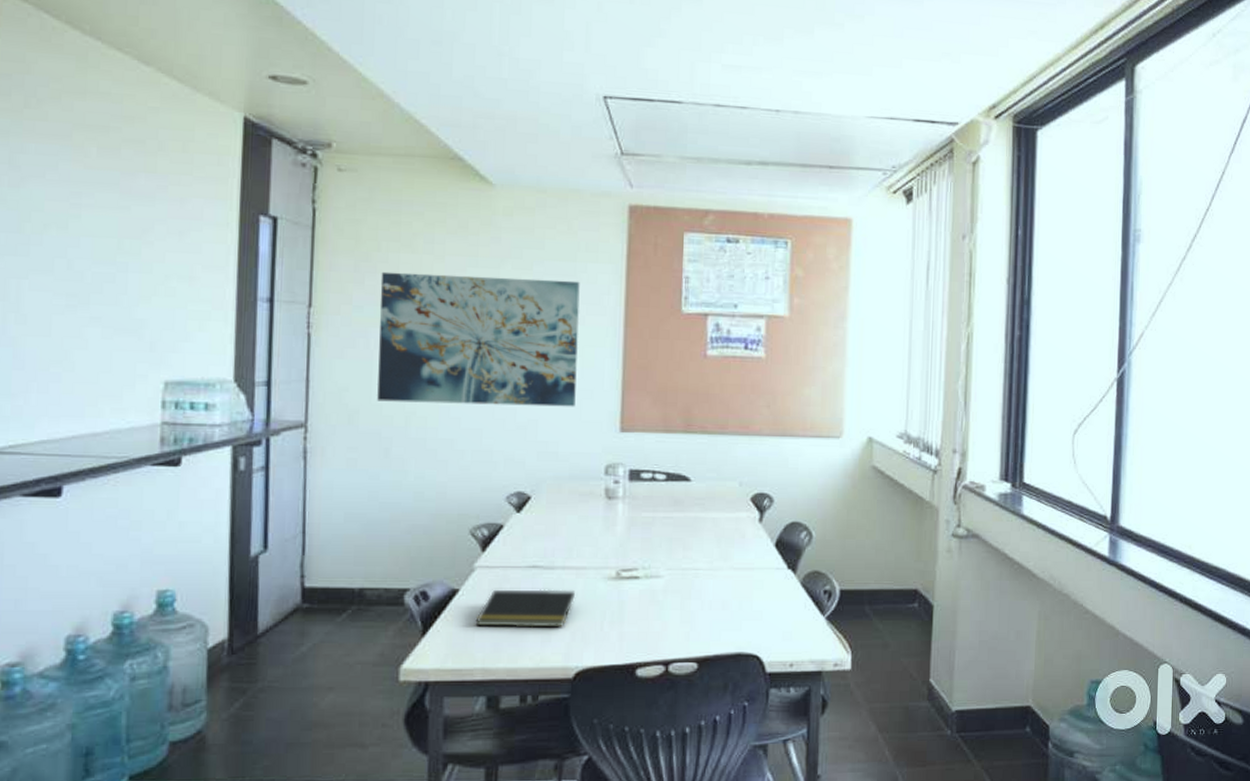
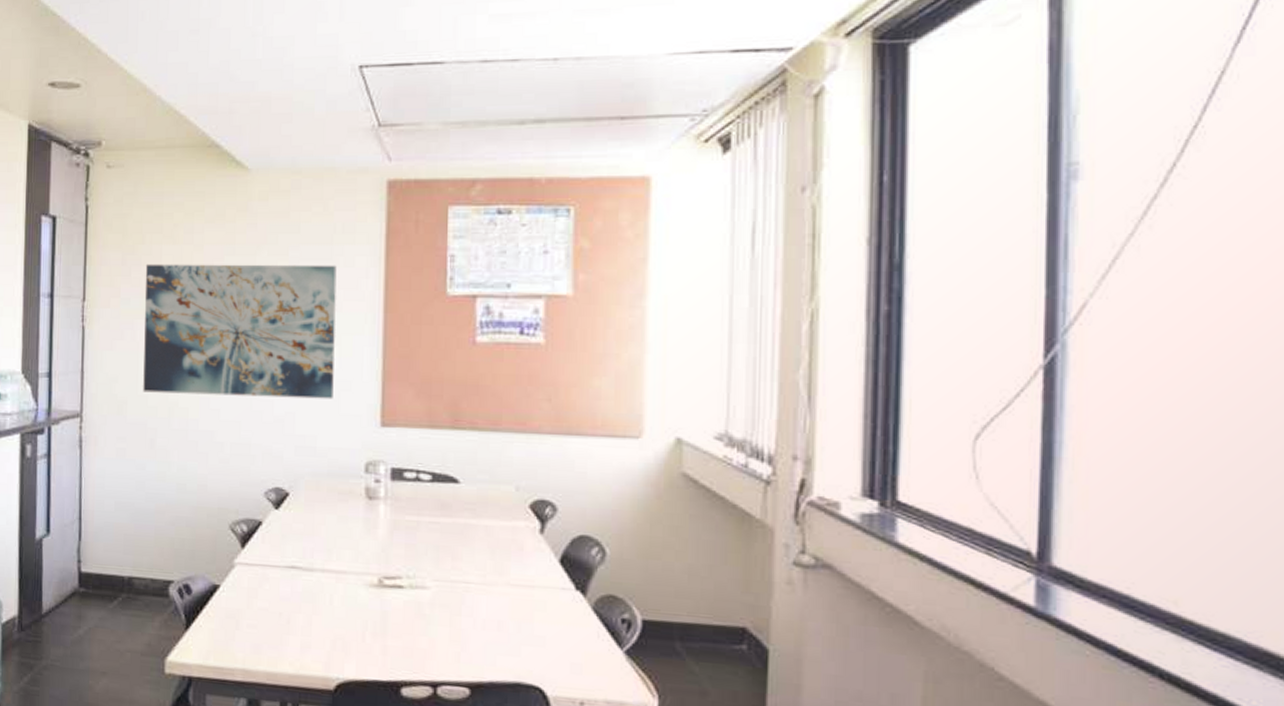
notepad: present [475,589,576,628] -> none [236,589,336,633]

